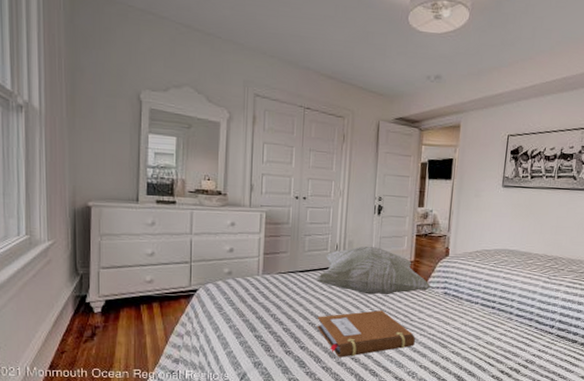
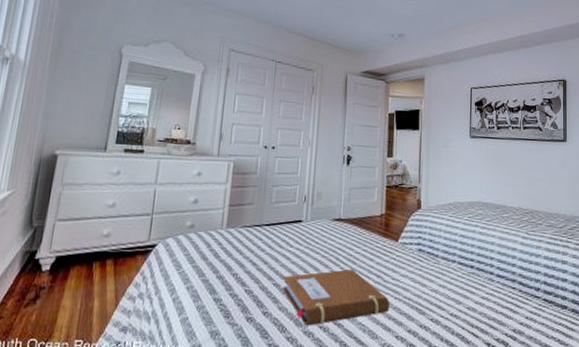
decorative pillow: present [316,245,432,295] -> none [283,197,405,252]

